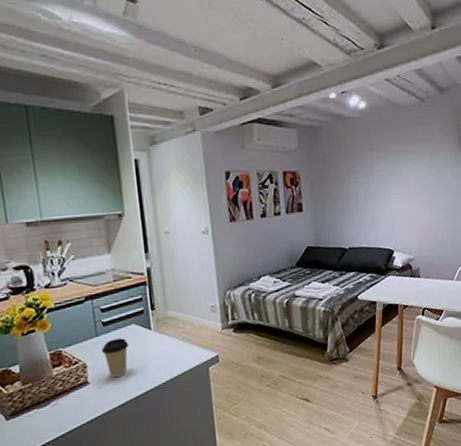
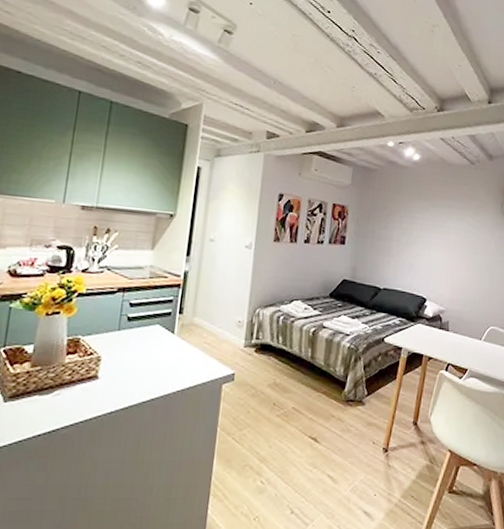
coffee cup: present [101,338,129,378] -> none [119,336,148,378]

